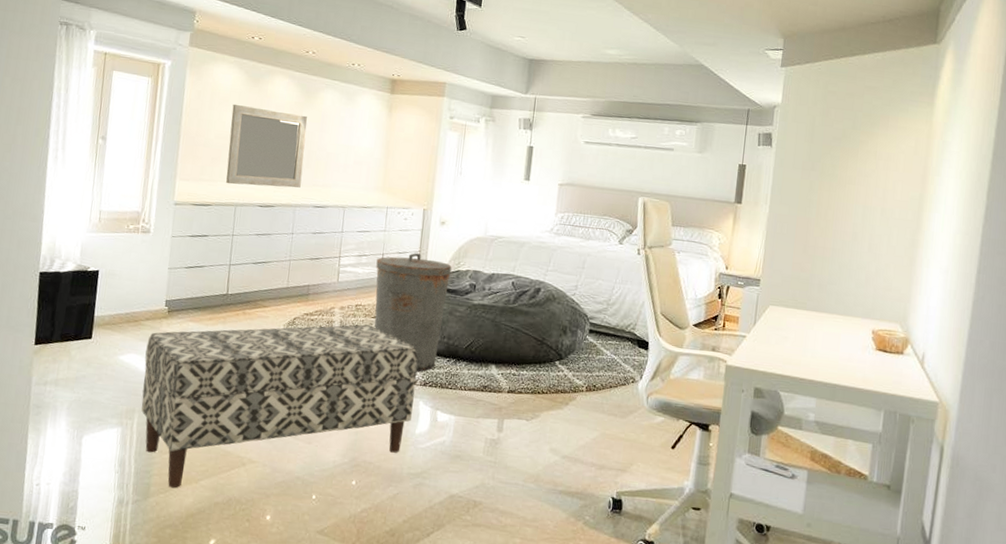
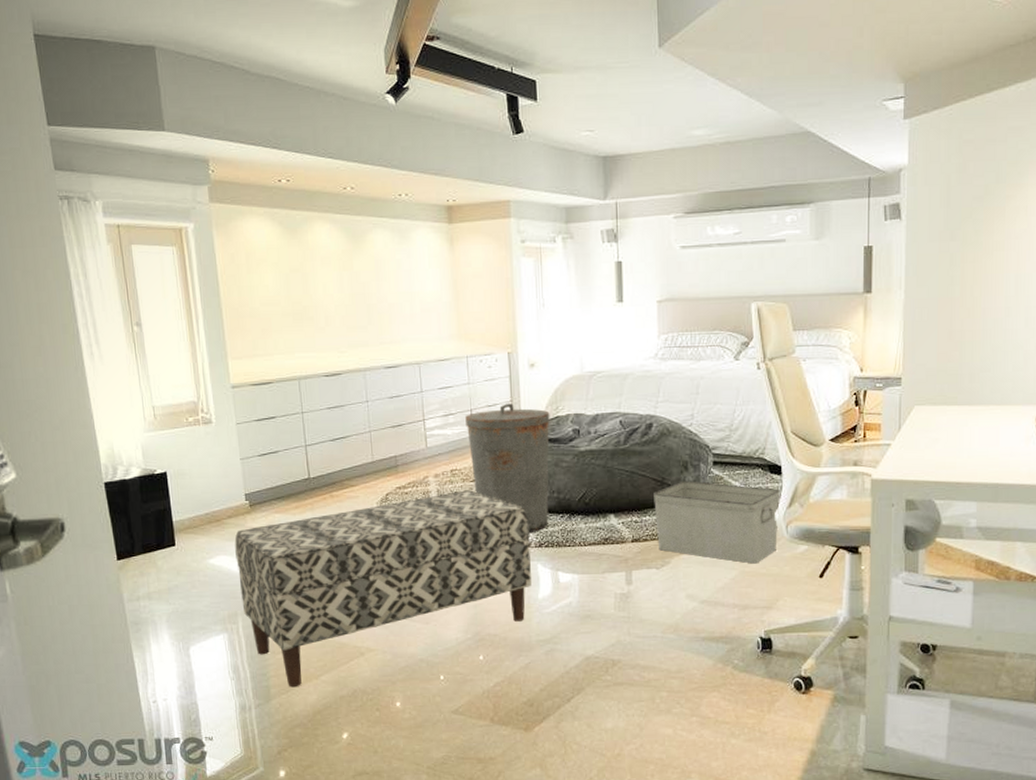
home mirror: present [226,104,308,188] -> none [273,262,366,356]
storage bin: none [531,343,645,428] -> present [654,480,780,564]

